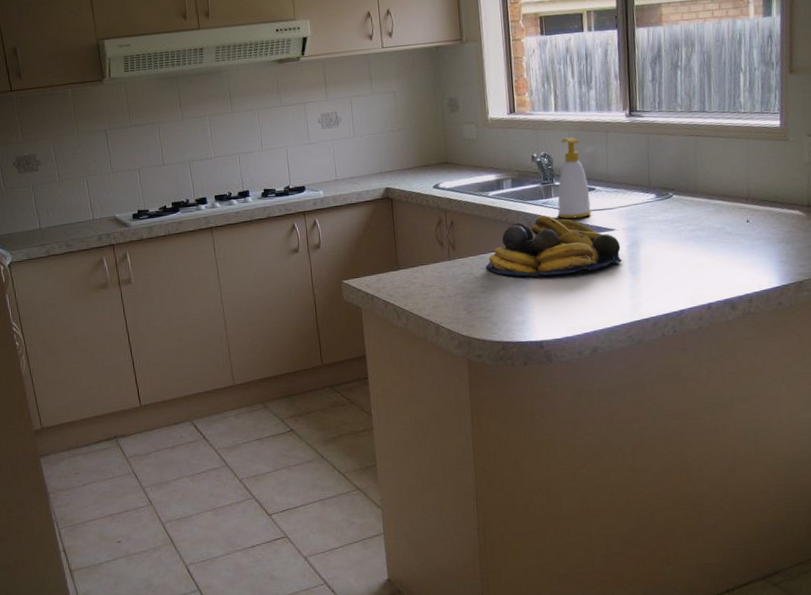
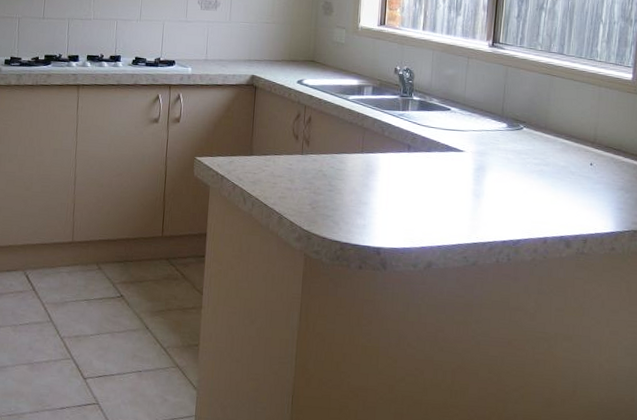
fruit bowl: present [486,215,623,277] -> none [336,126,468,188]
soap bottle: present [557,138,592,219] -> none [411,57,445,135]

